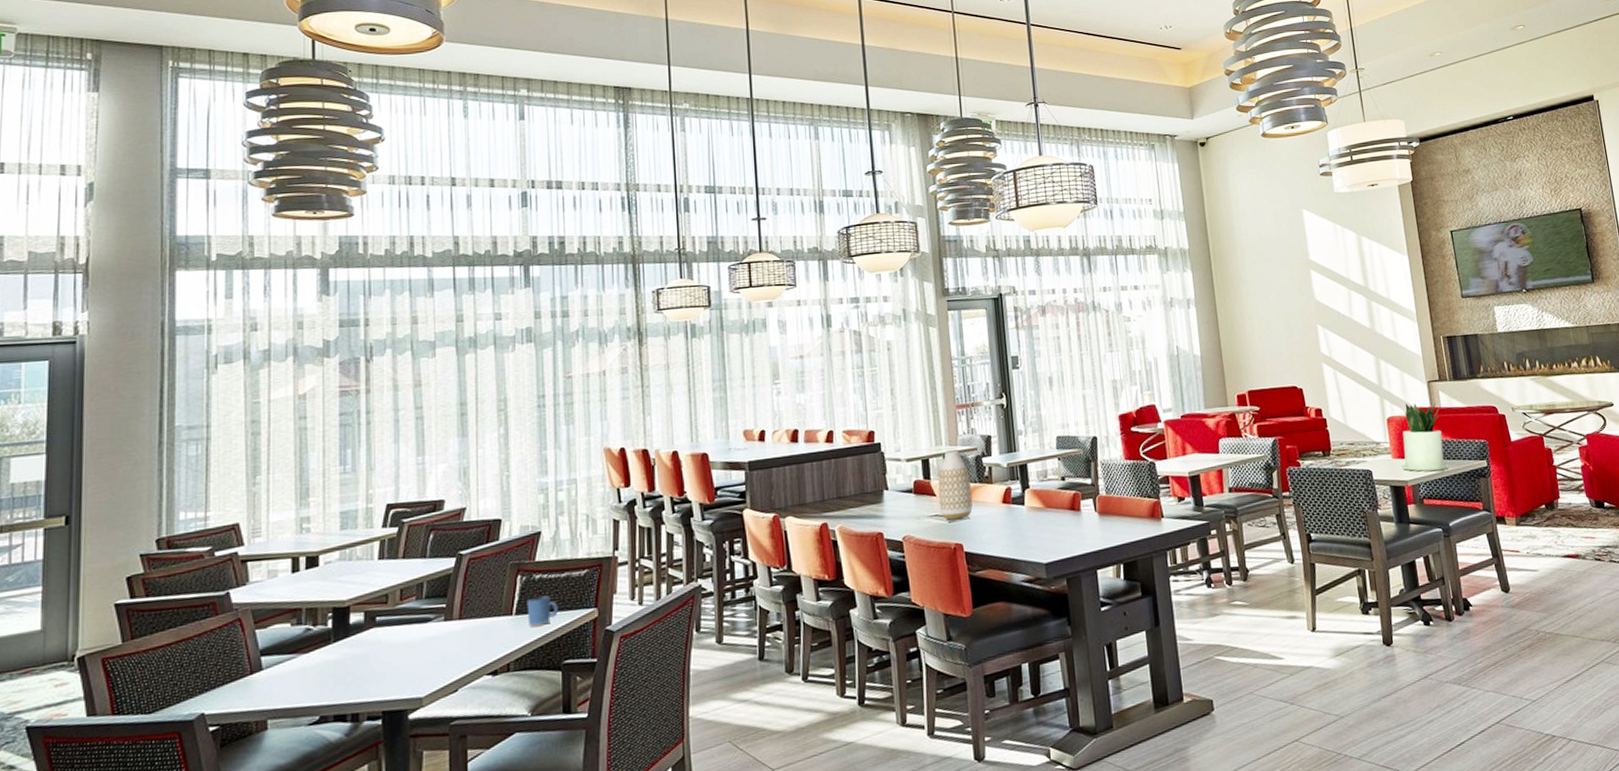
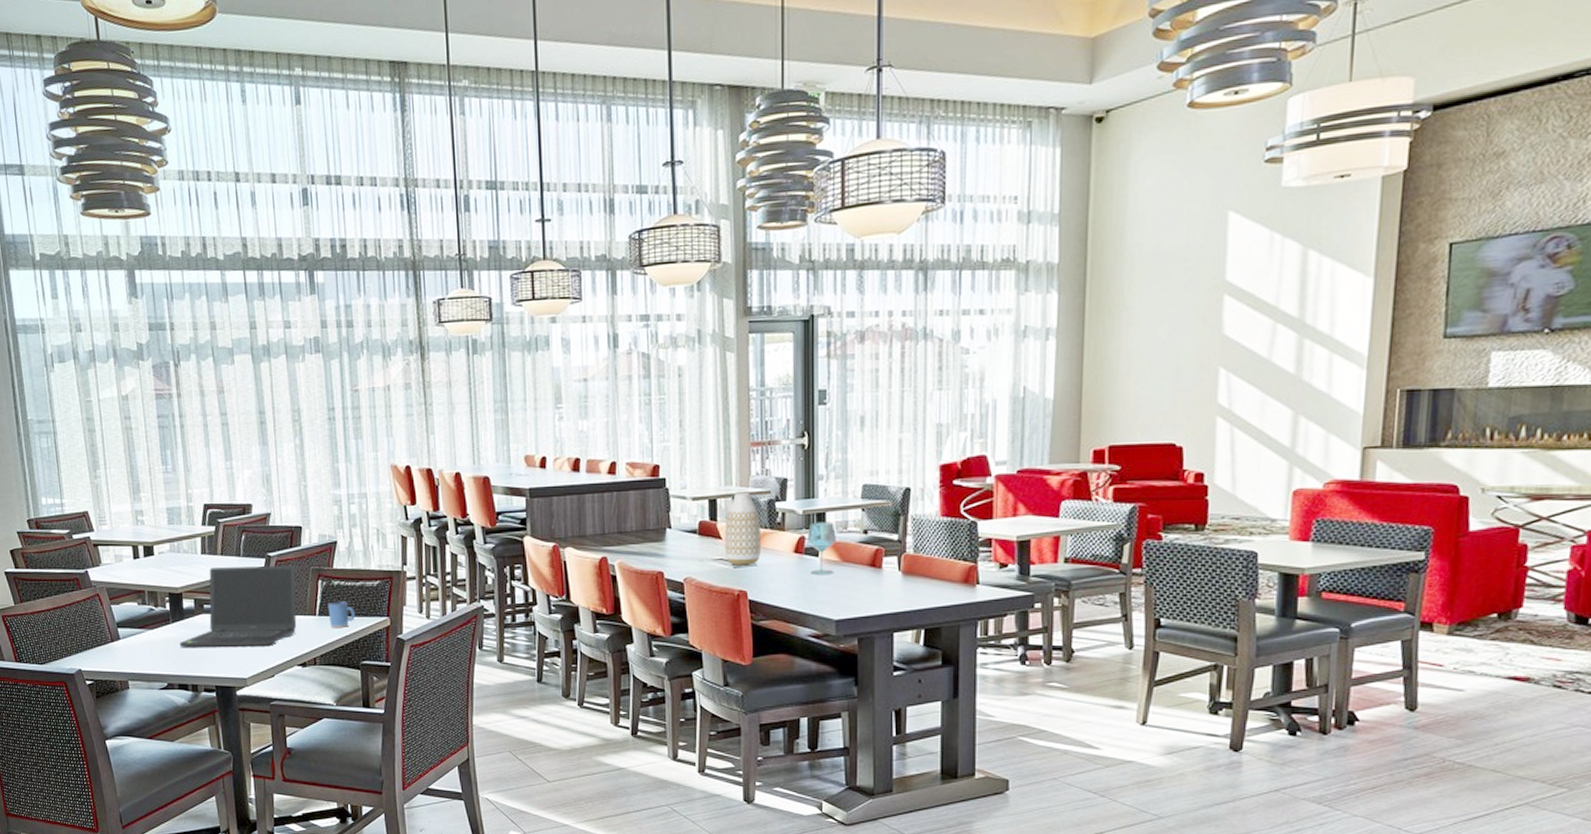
laptop: none [340,562,491,670] -> present [179,566,297,647]
wine glass: none [1012,472,1039,523] -> present [807,521,836,576]
planter: present [1401,402,1449,472] -> none [1300,473,1374,560]

